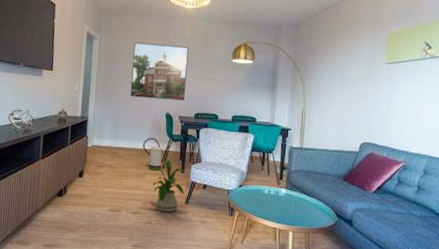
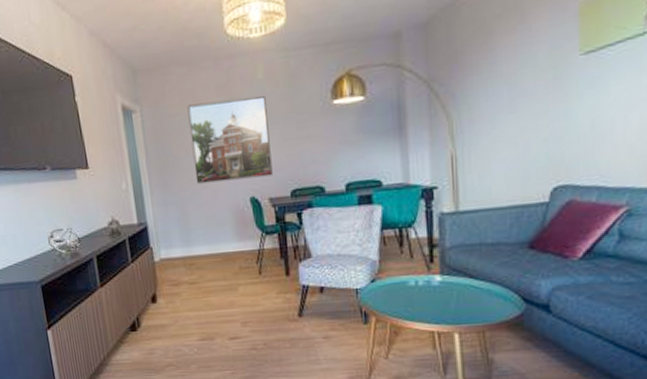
watering can: present [142,137,171,171] -> none [226,234,265,279]
house plant: present [148,159,189,212] -> none [240,261,296,332]

